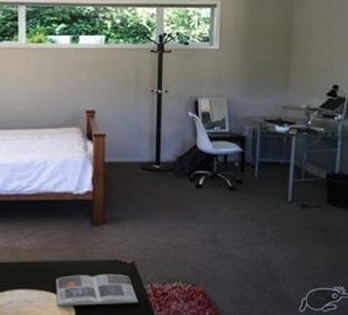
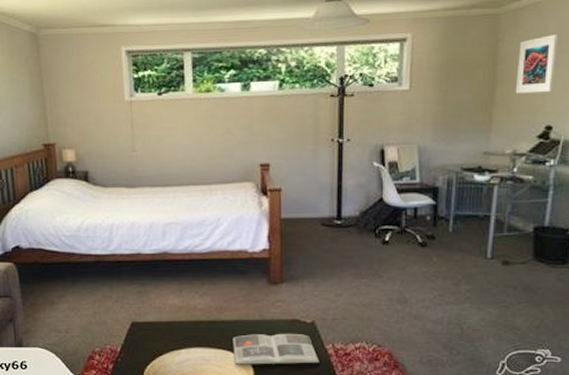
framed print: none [307,8,341,57] -> present [515,33,559,94]

